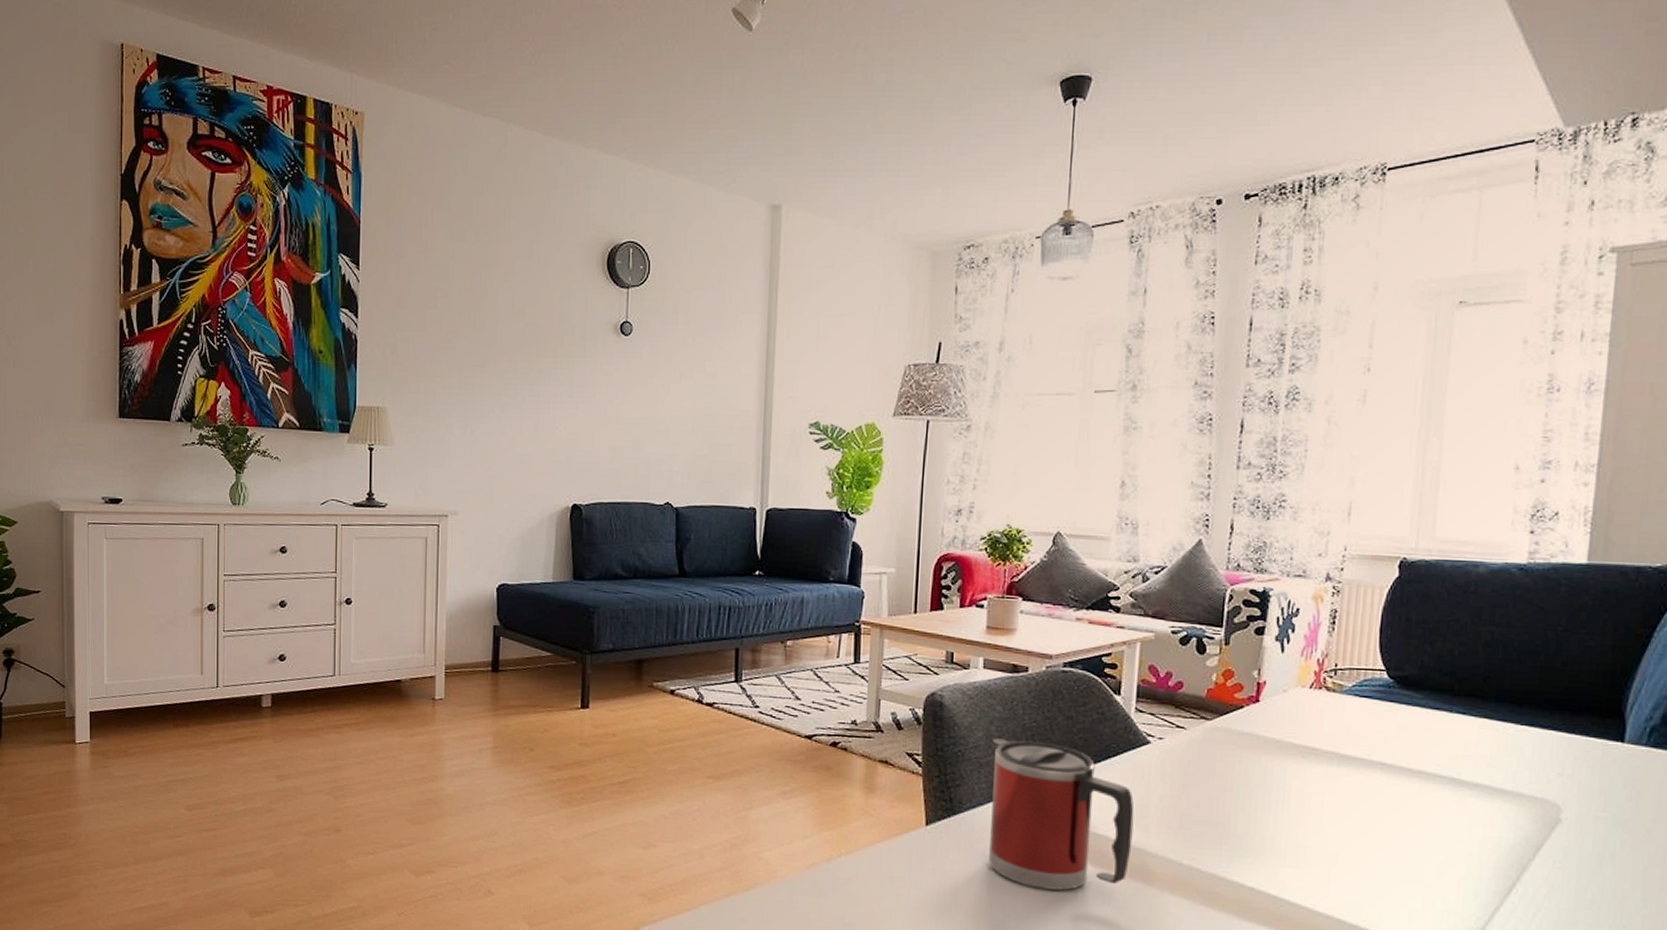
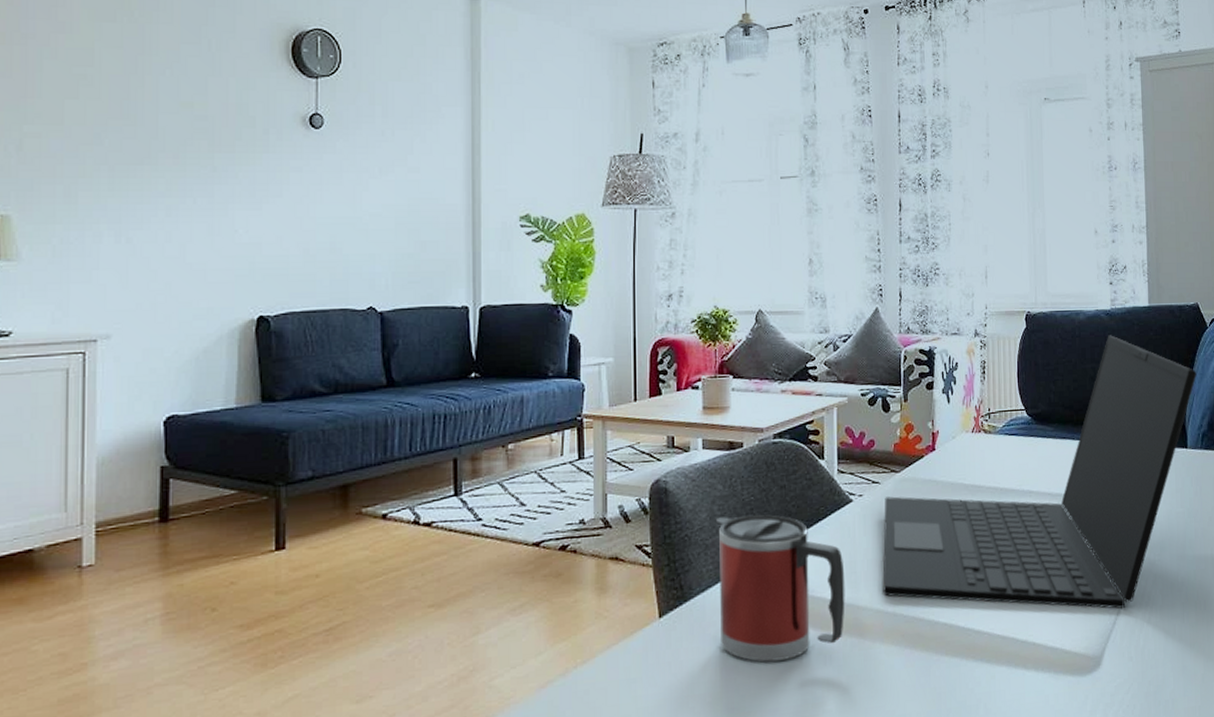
laptop: none [1178,594,1653,915] -> present [882,335,1197,609]

